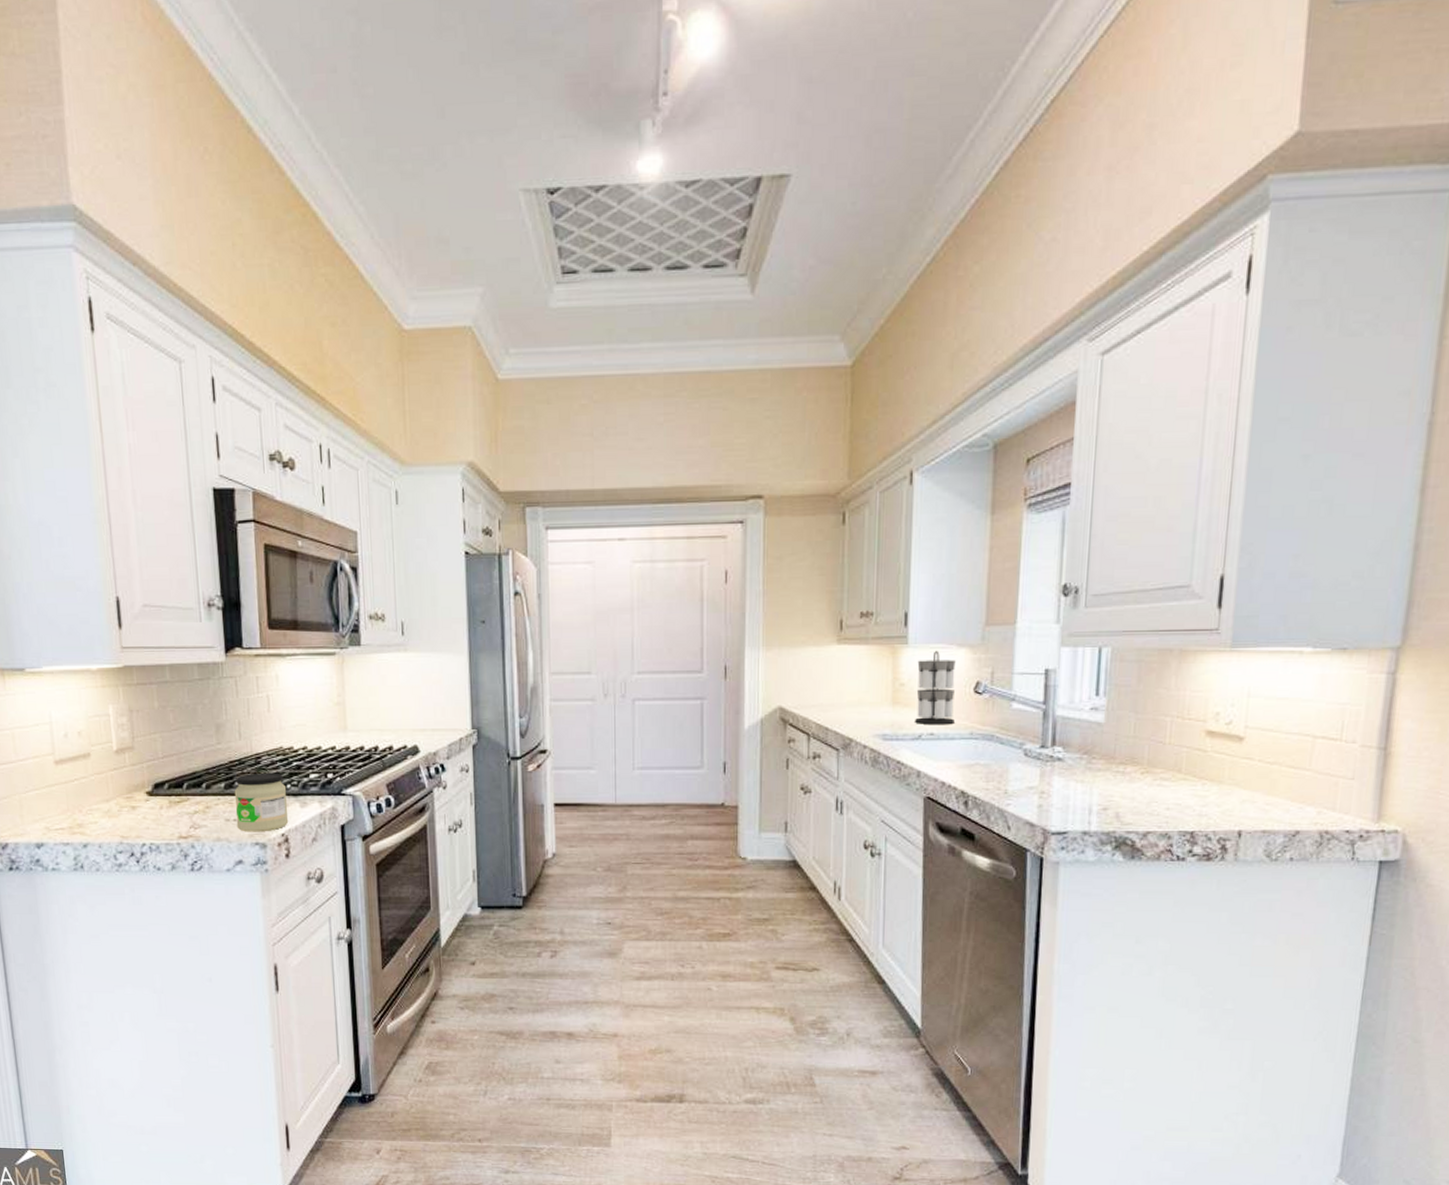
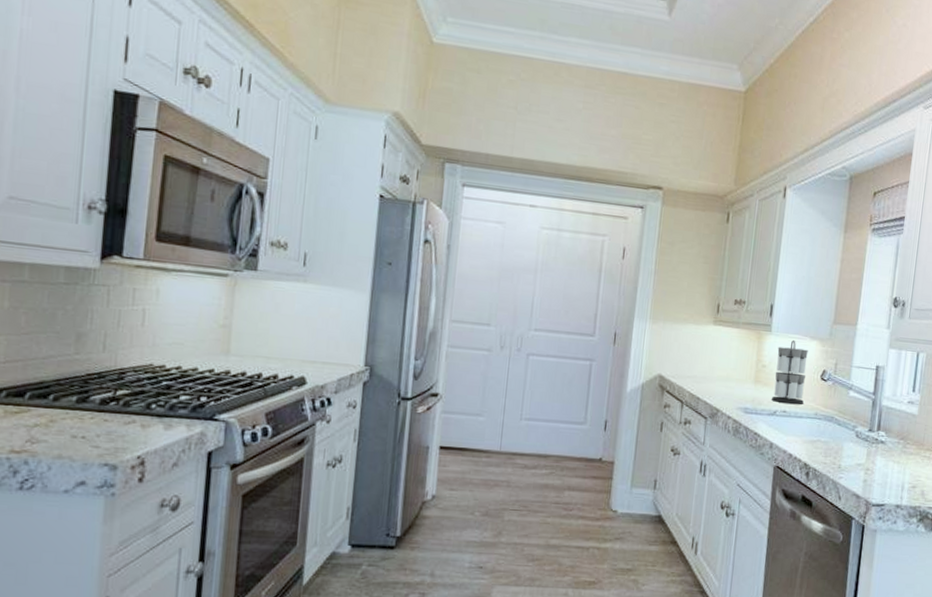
jar: present [234,772,289,832] -> none [84,388,151,452]

